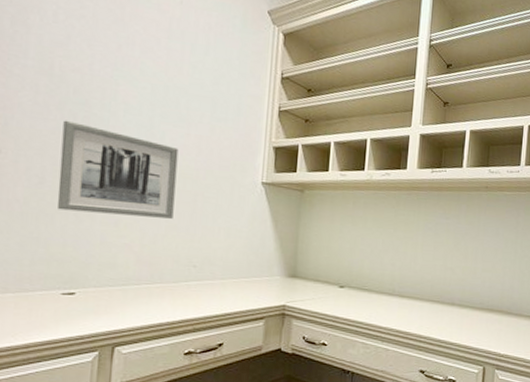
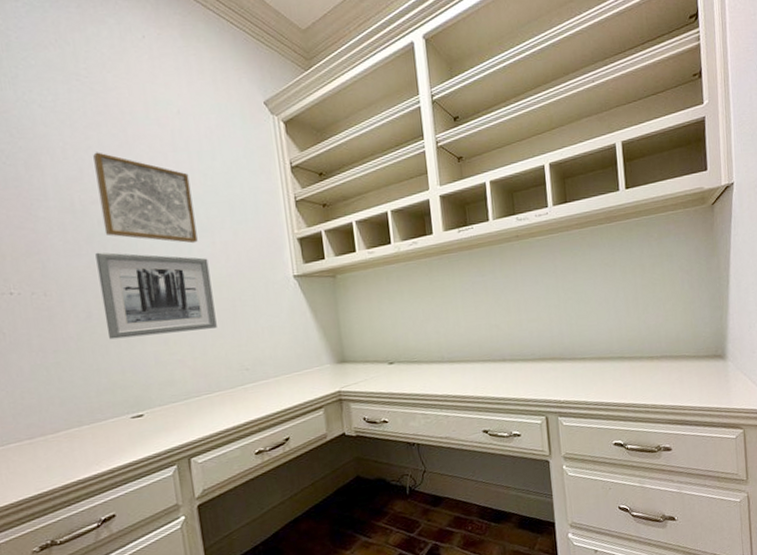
wall art: none [78,22,178,131] -> present [93,152,198,244]

